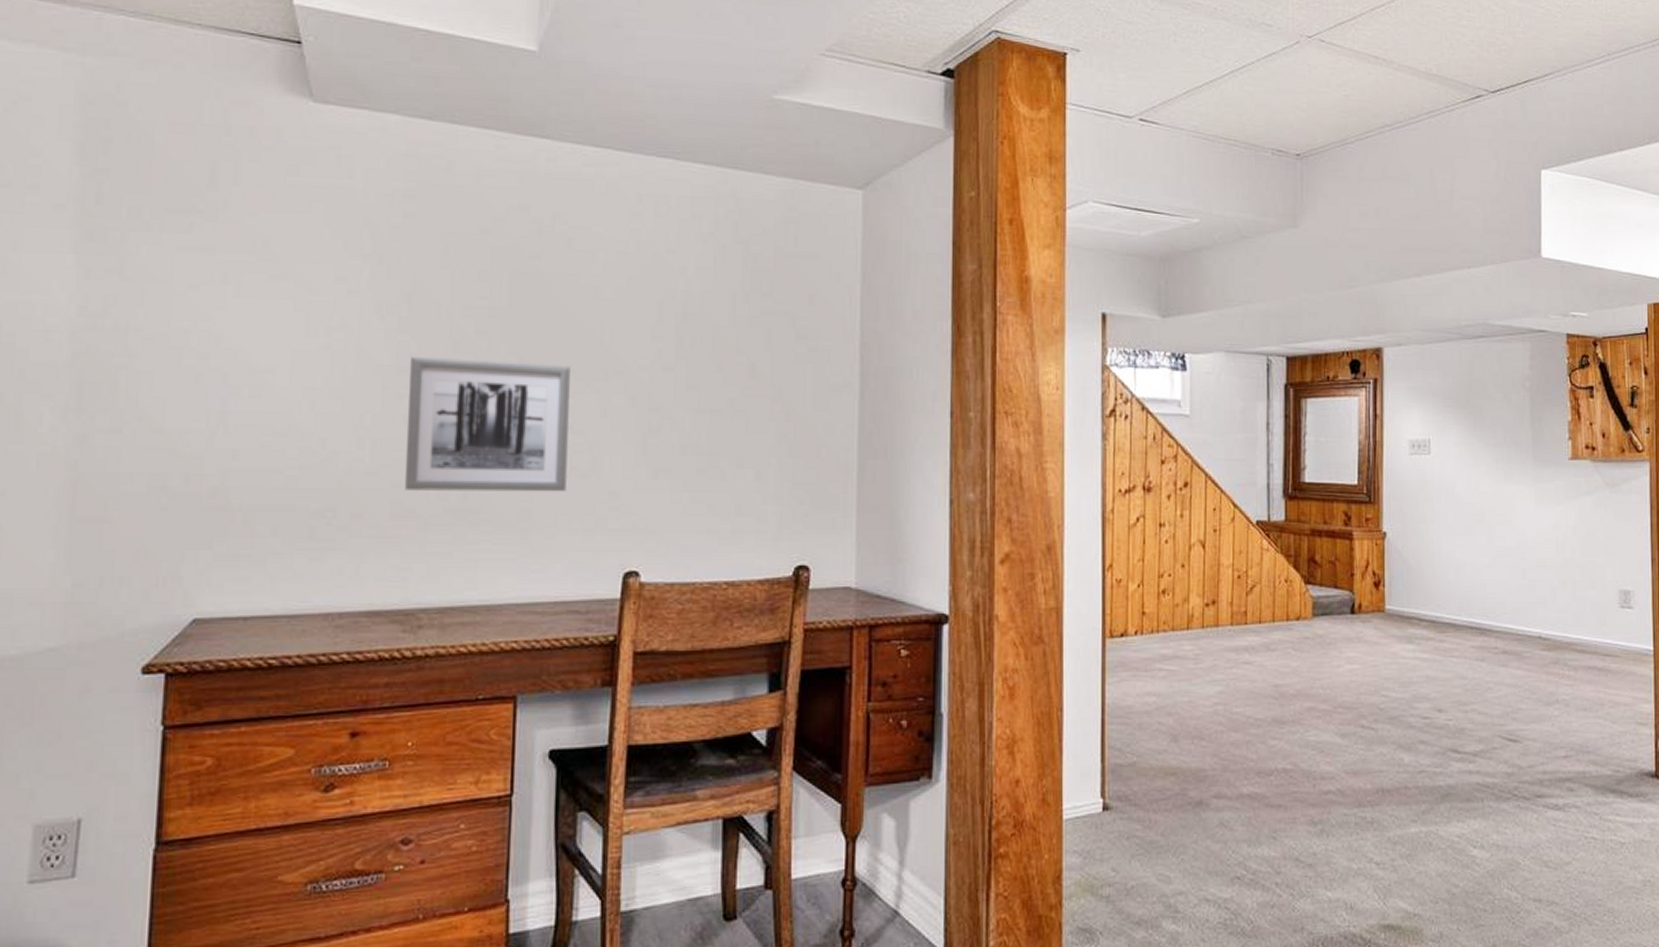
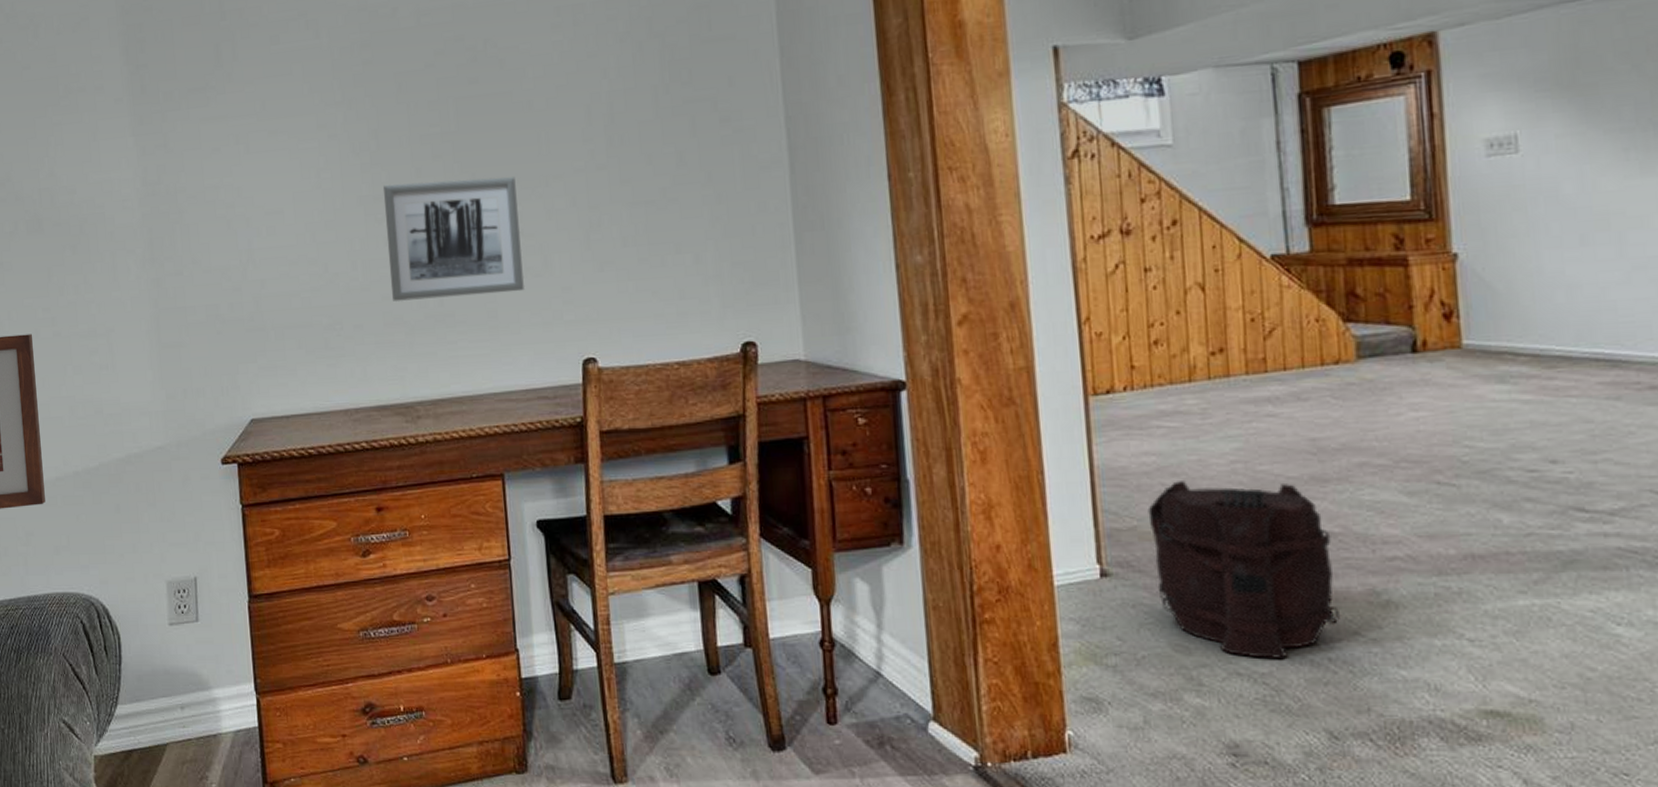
backpack: none [1146,720,1286,885] -> present [1147,481,1340,658]

